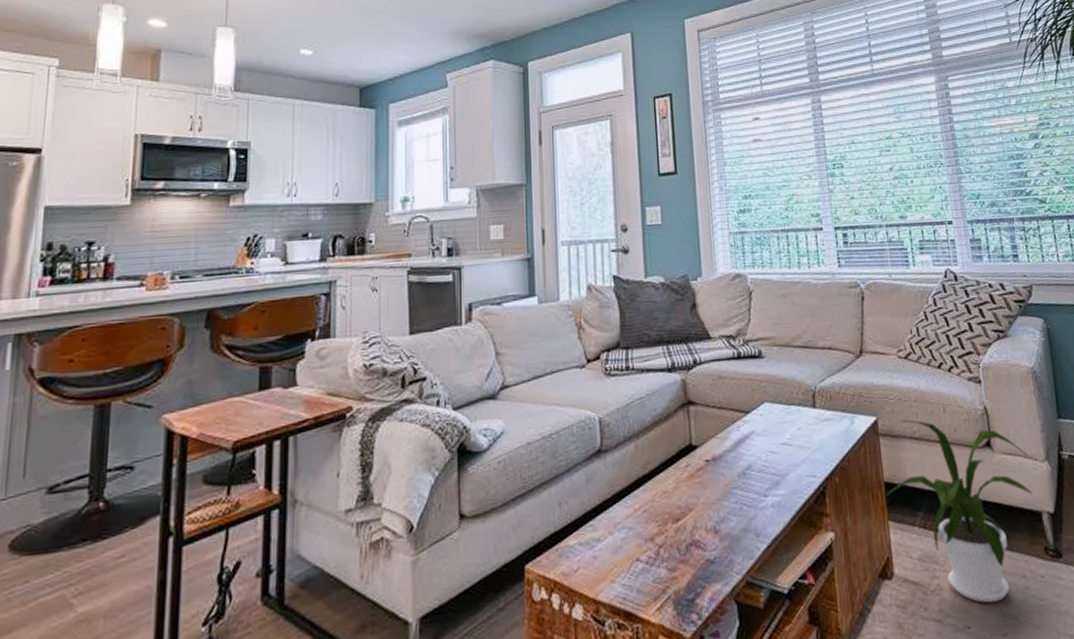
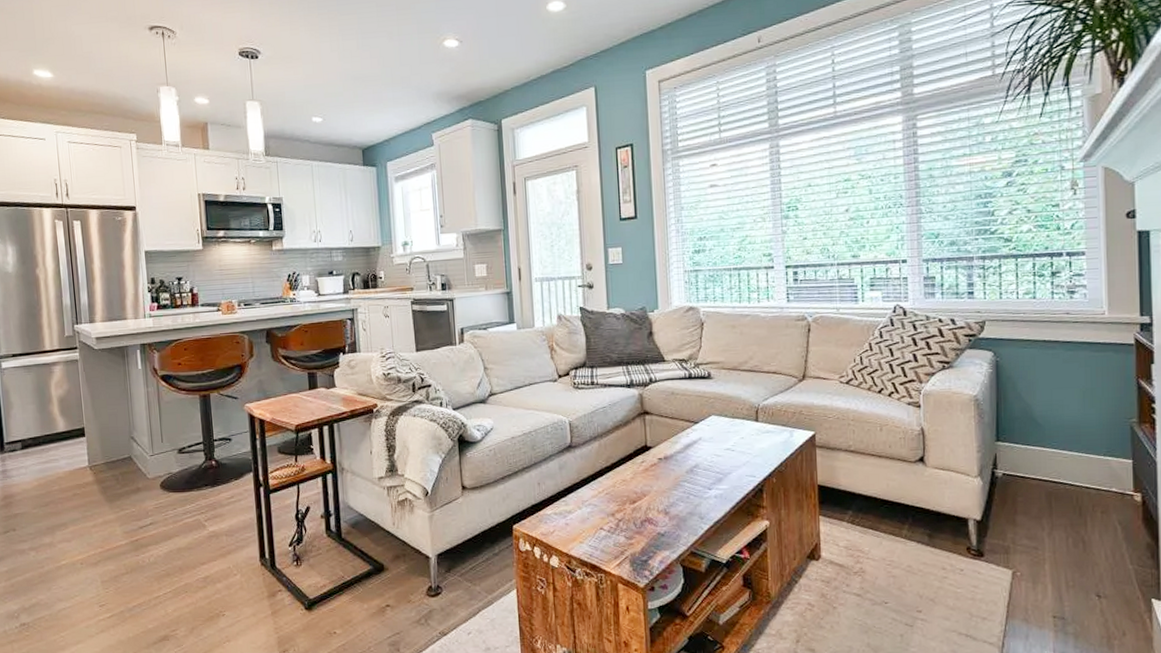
house plant: present [885,419,1033,603] -> none [818,435,961,586]

